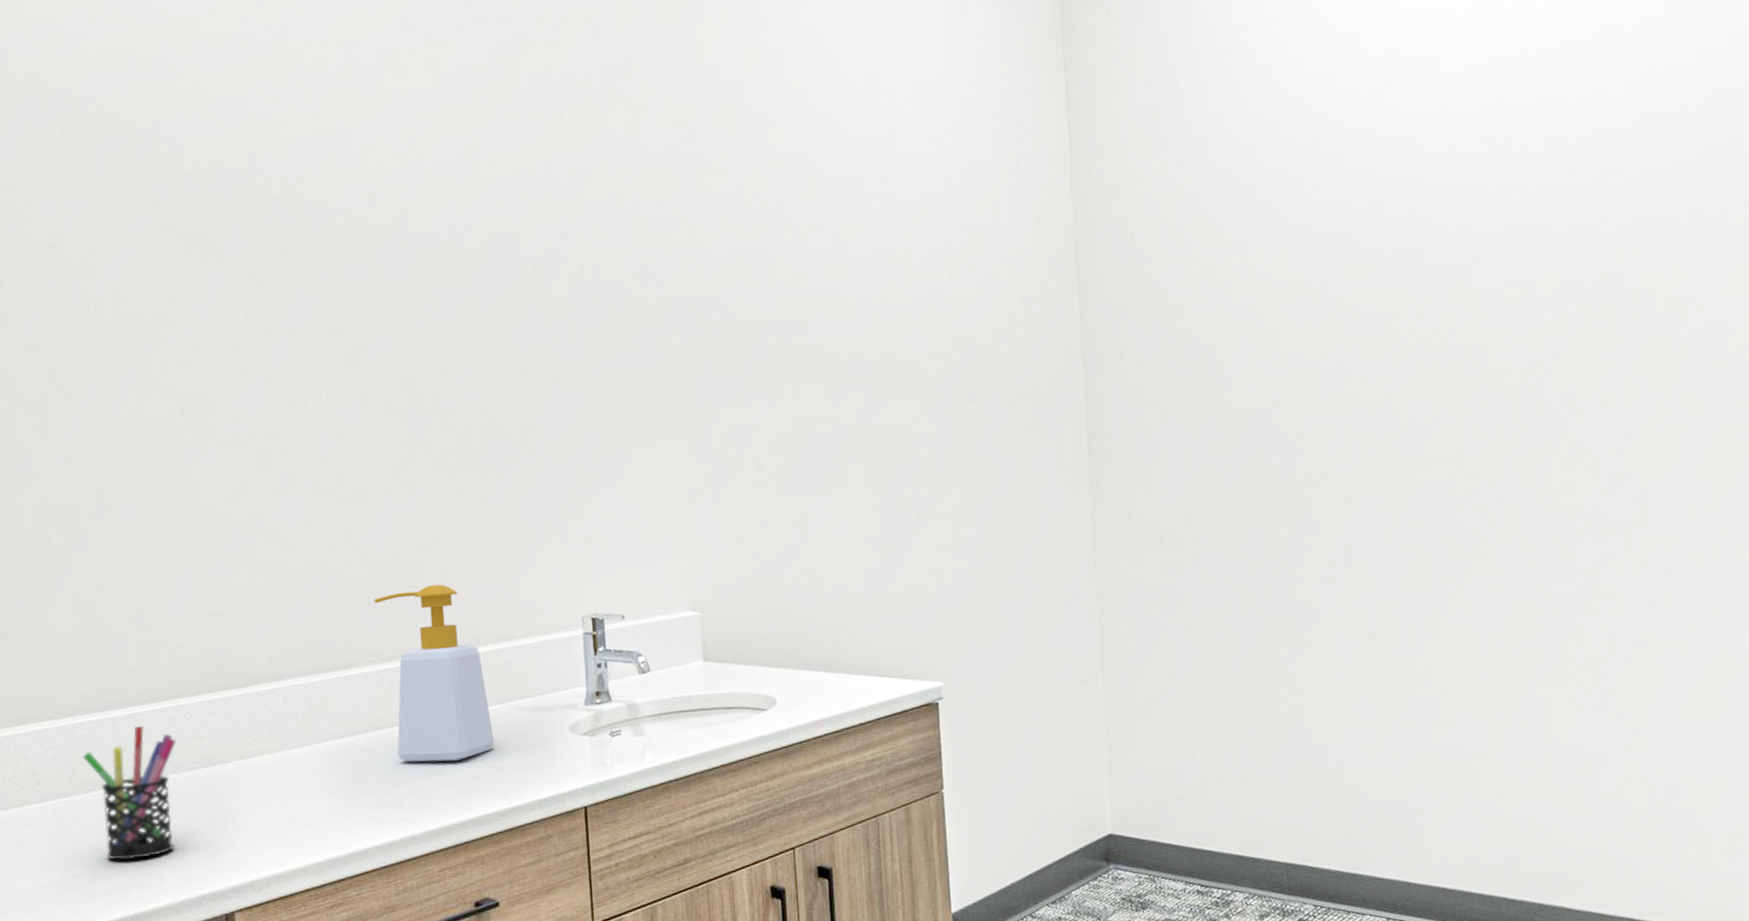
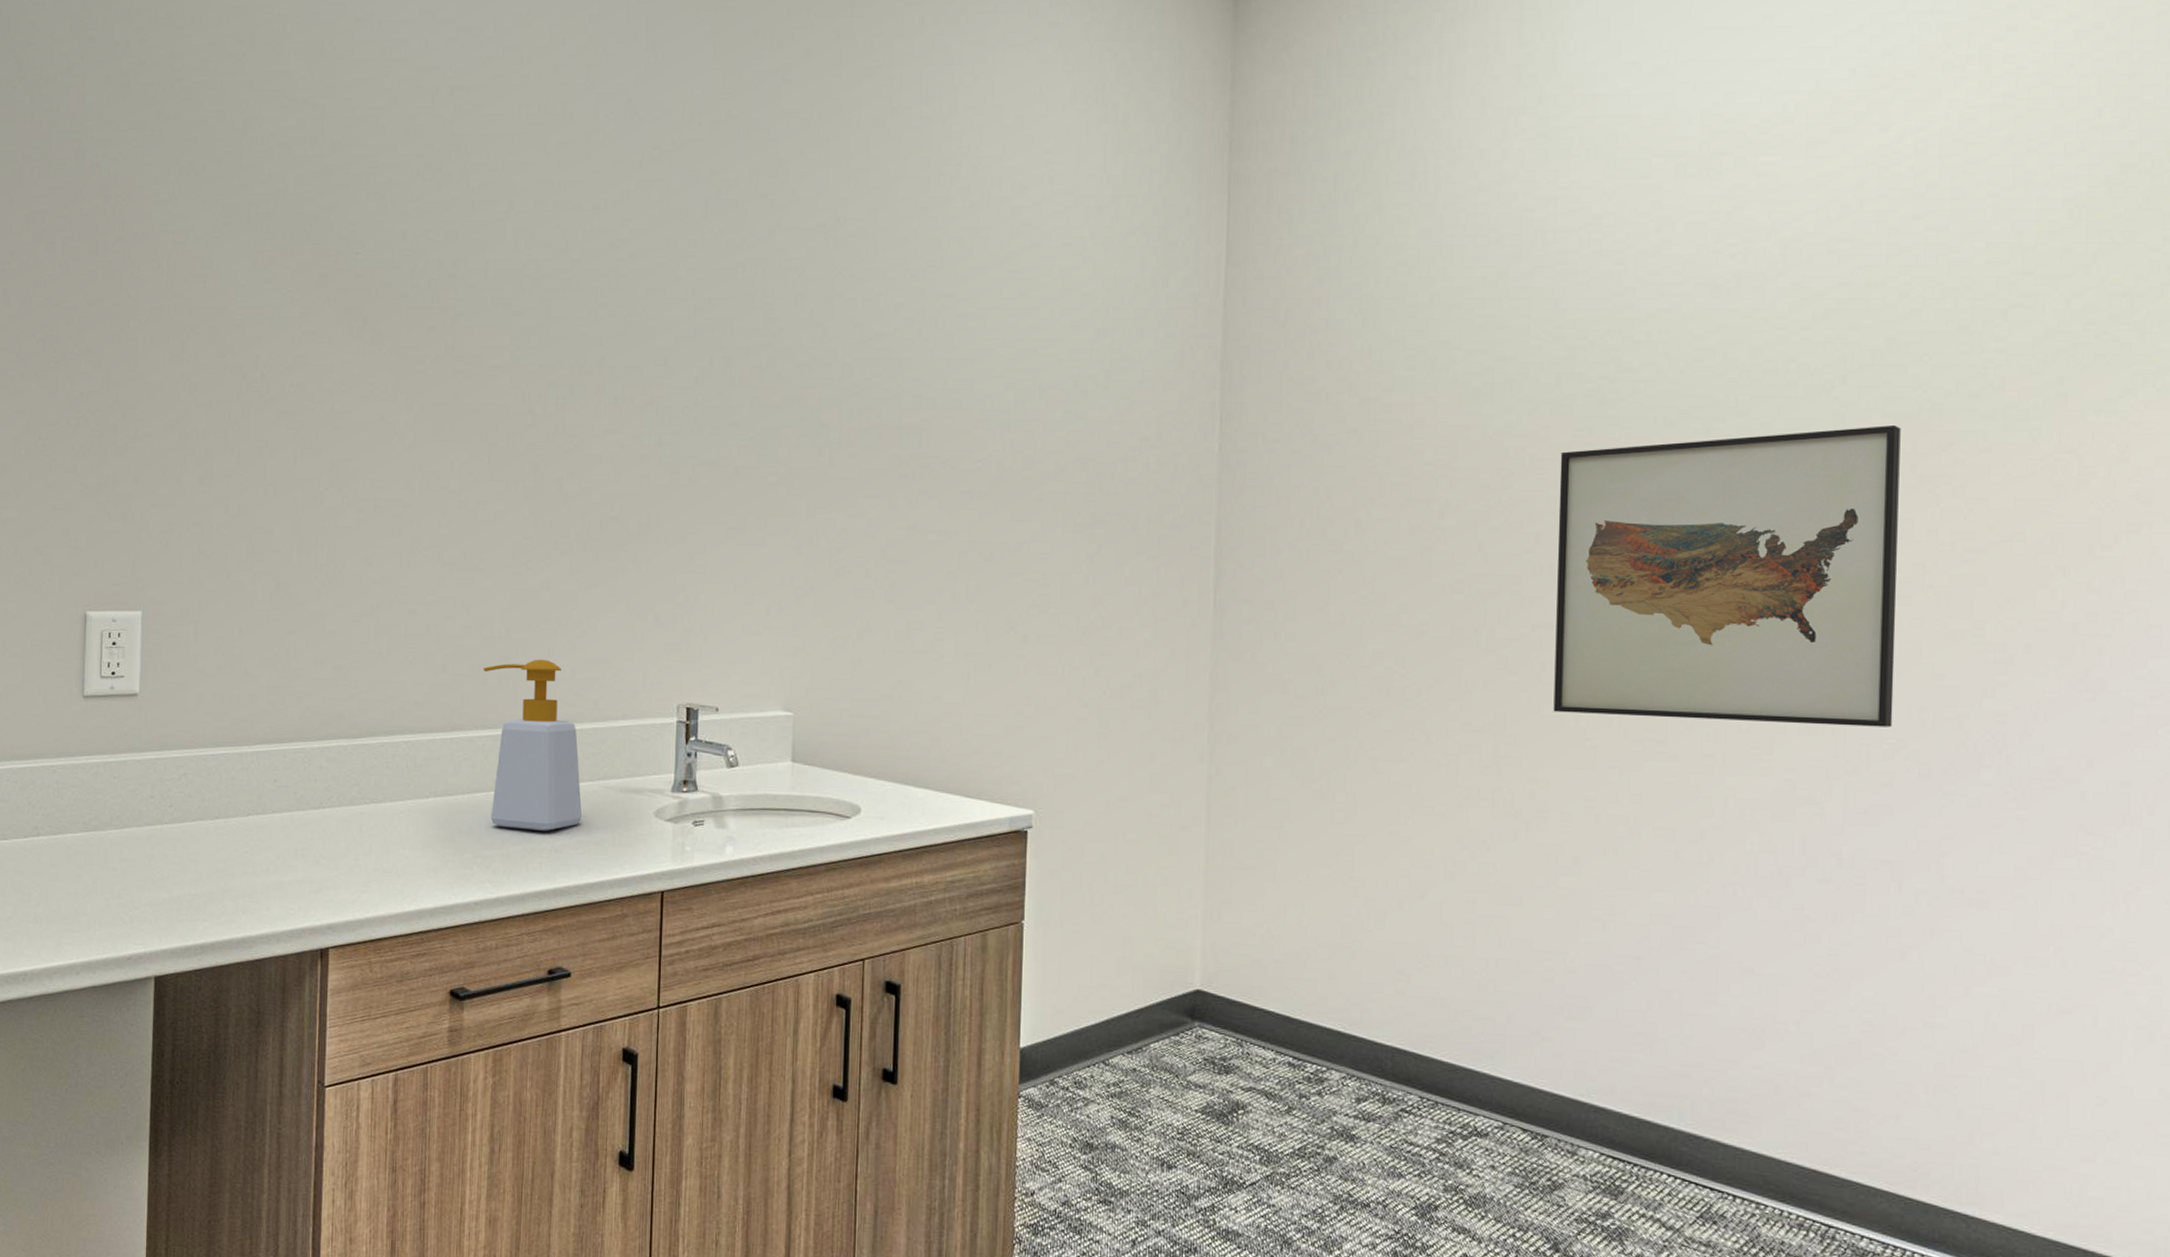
pen holder: present [83,726,177,861] -> none [211,764,294,887]
wall art: none [1378,257,1668,538] -> present [1553,425,1901,727]

